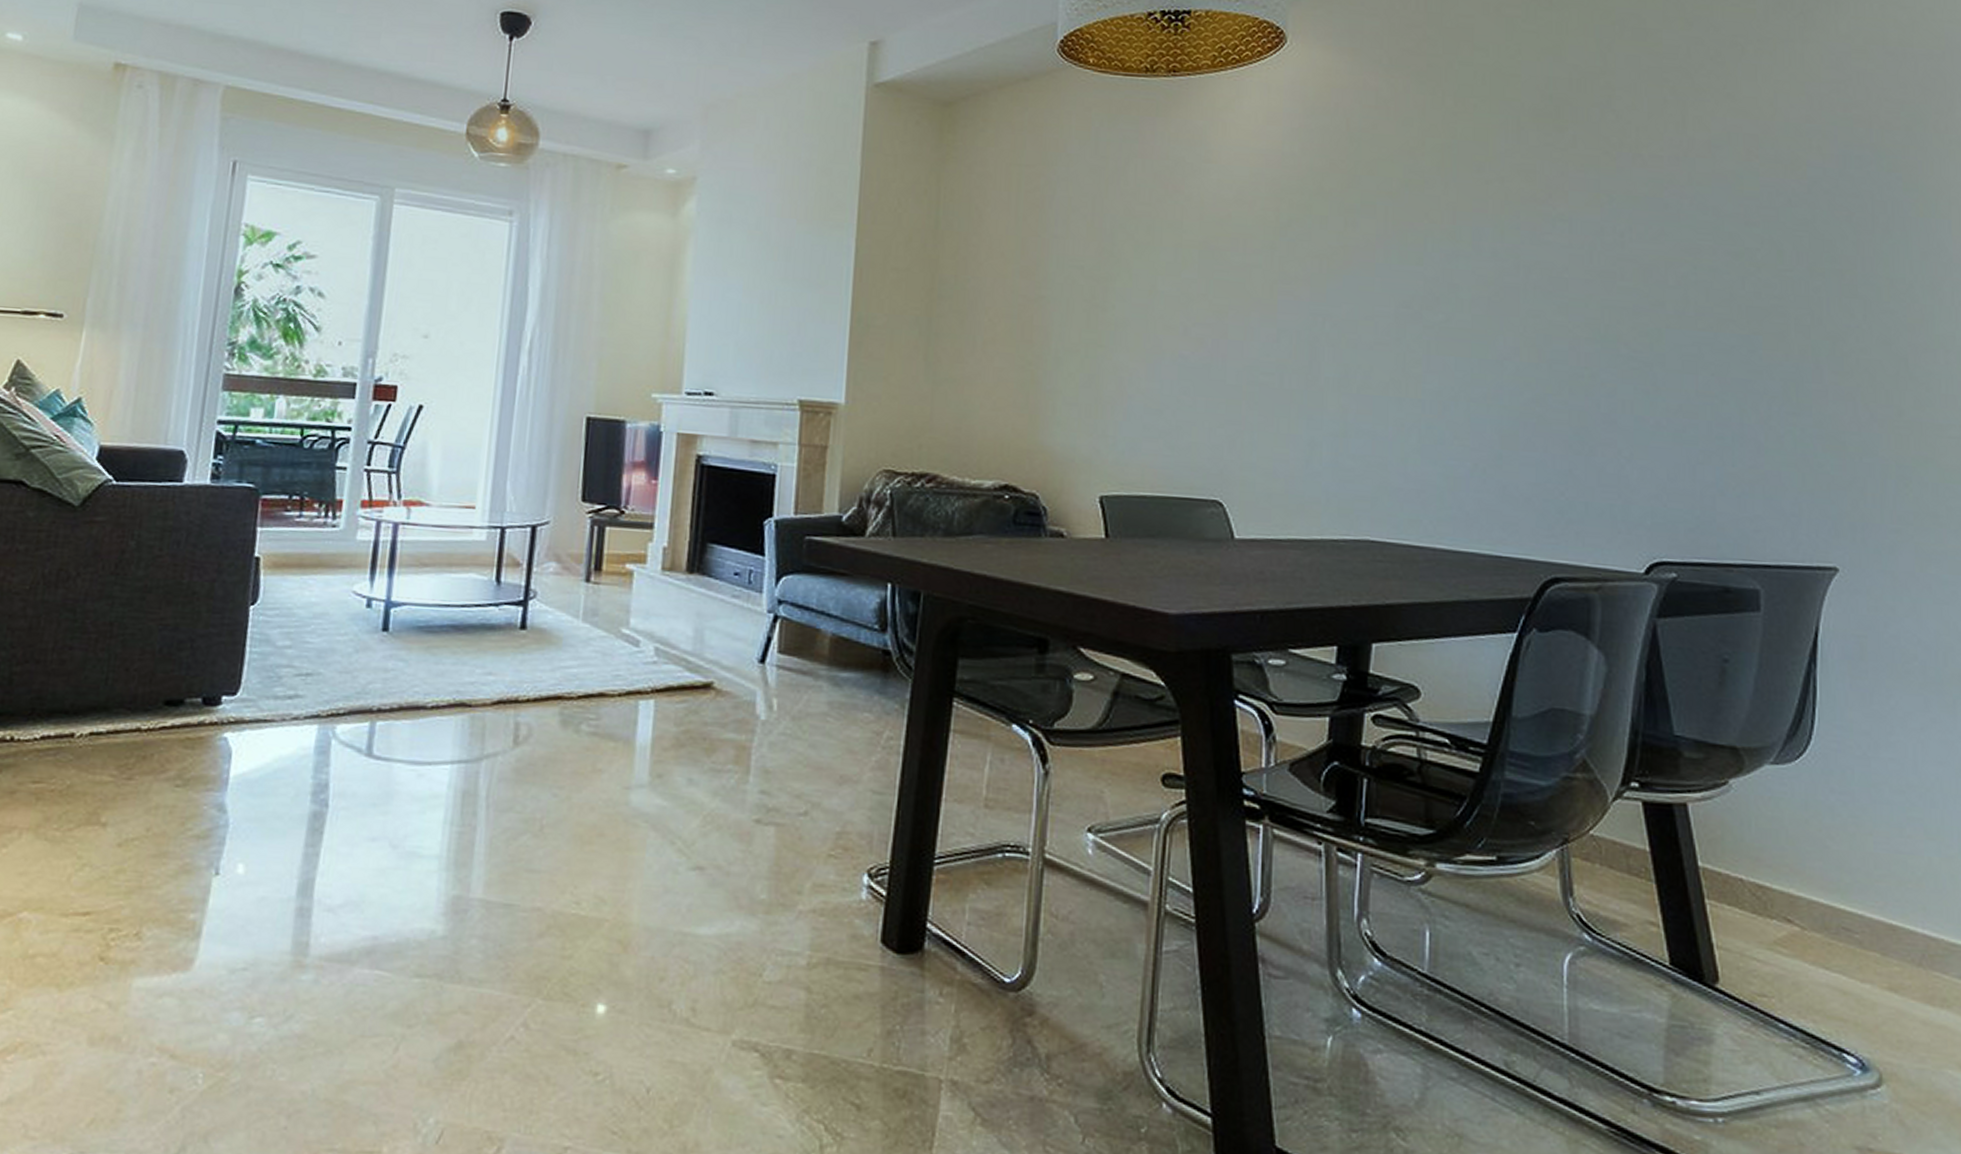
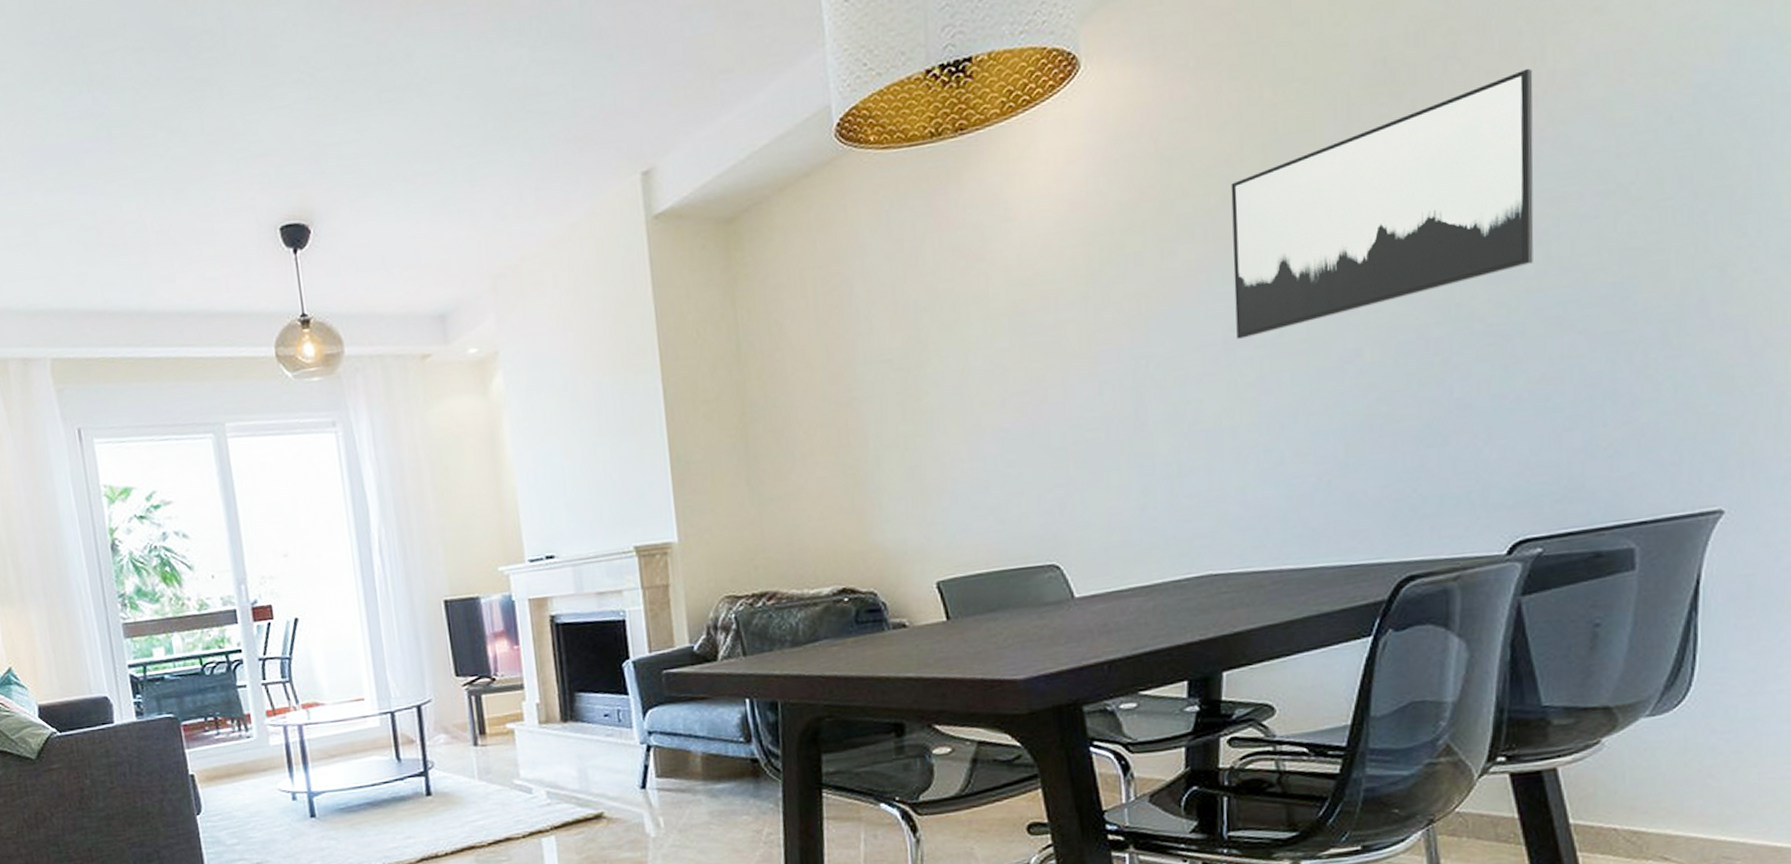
wall art: none [1408,131,1676,317] -> present [1230,68,1534,339]

